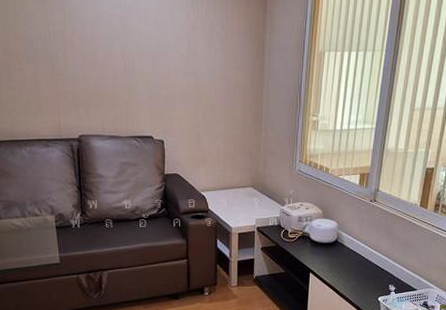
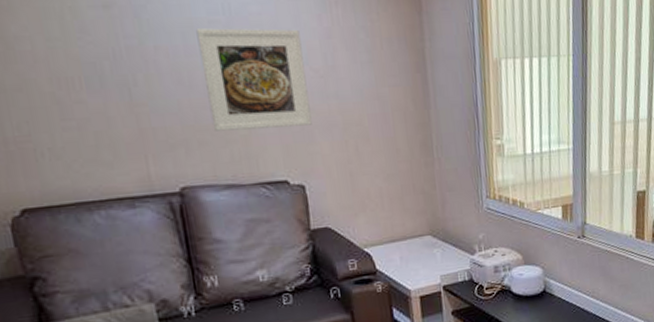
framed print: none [101,20,174,96] -> present [196,28,312,131]

